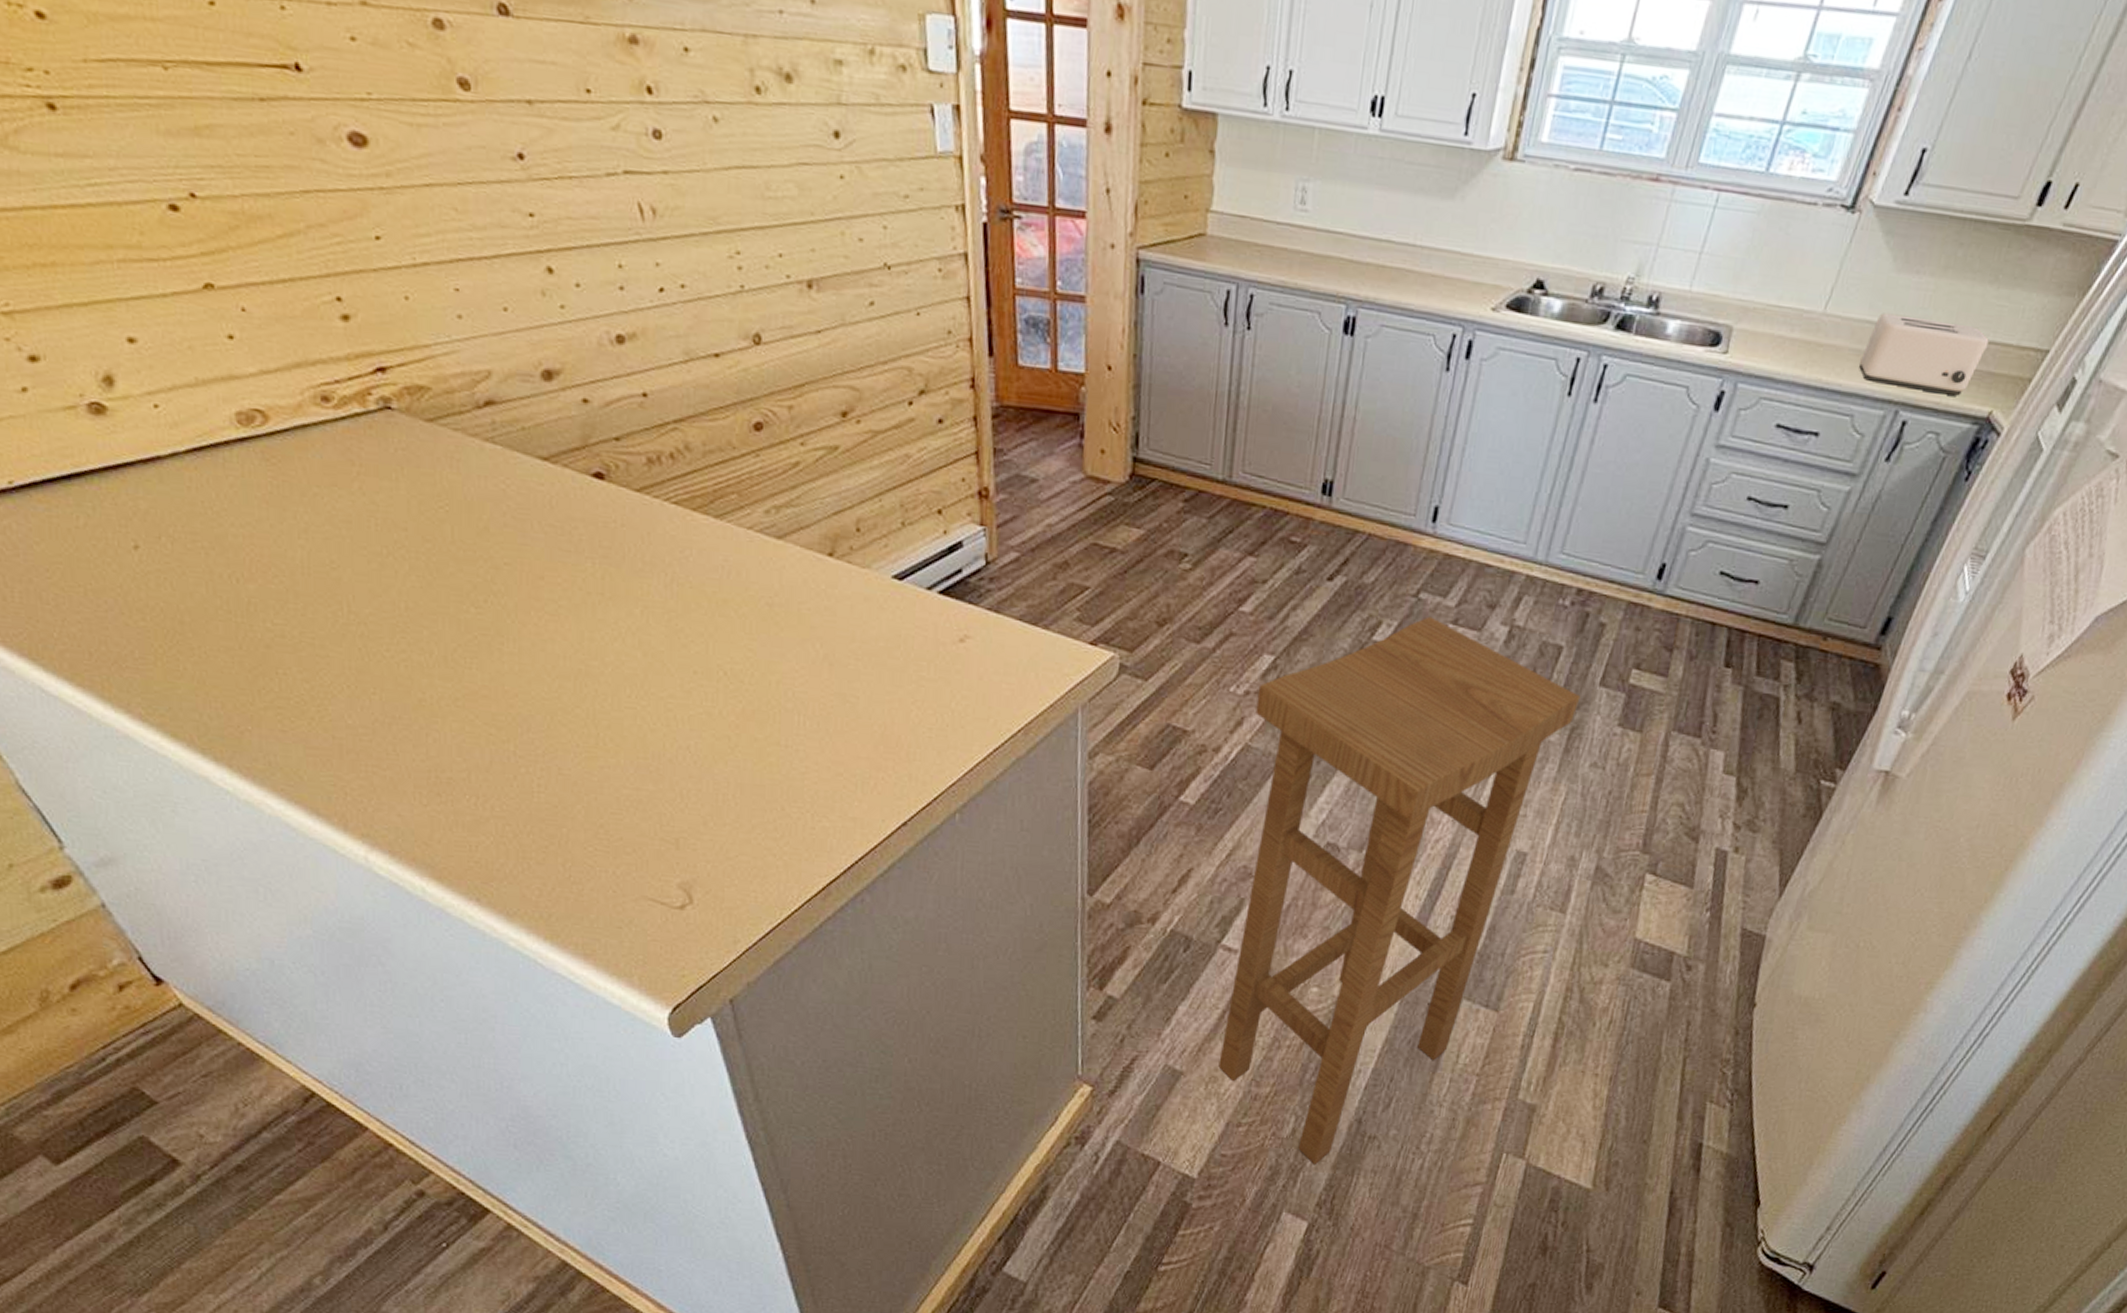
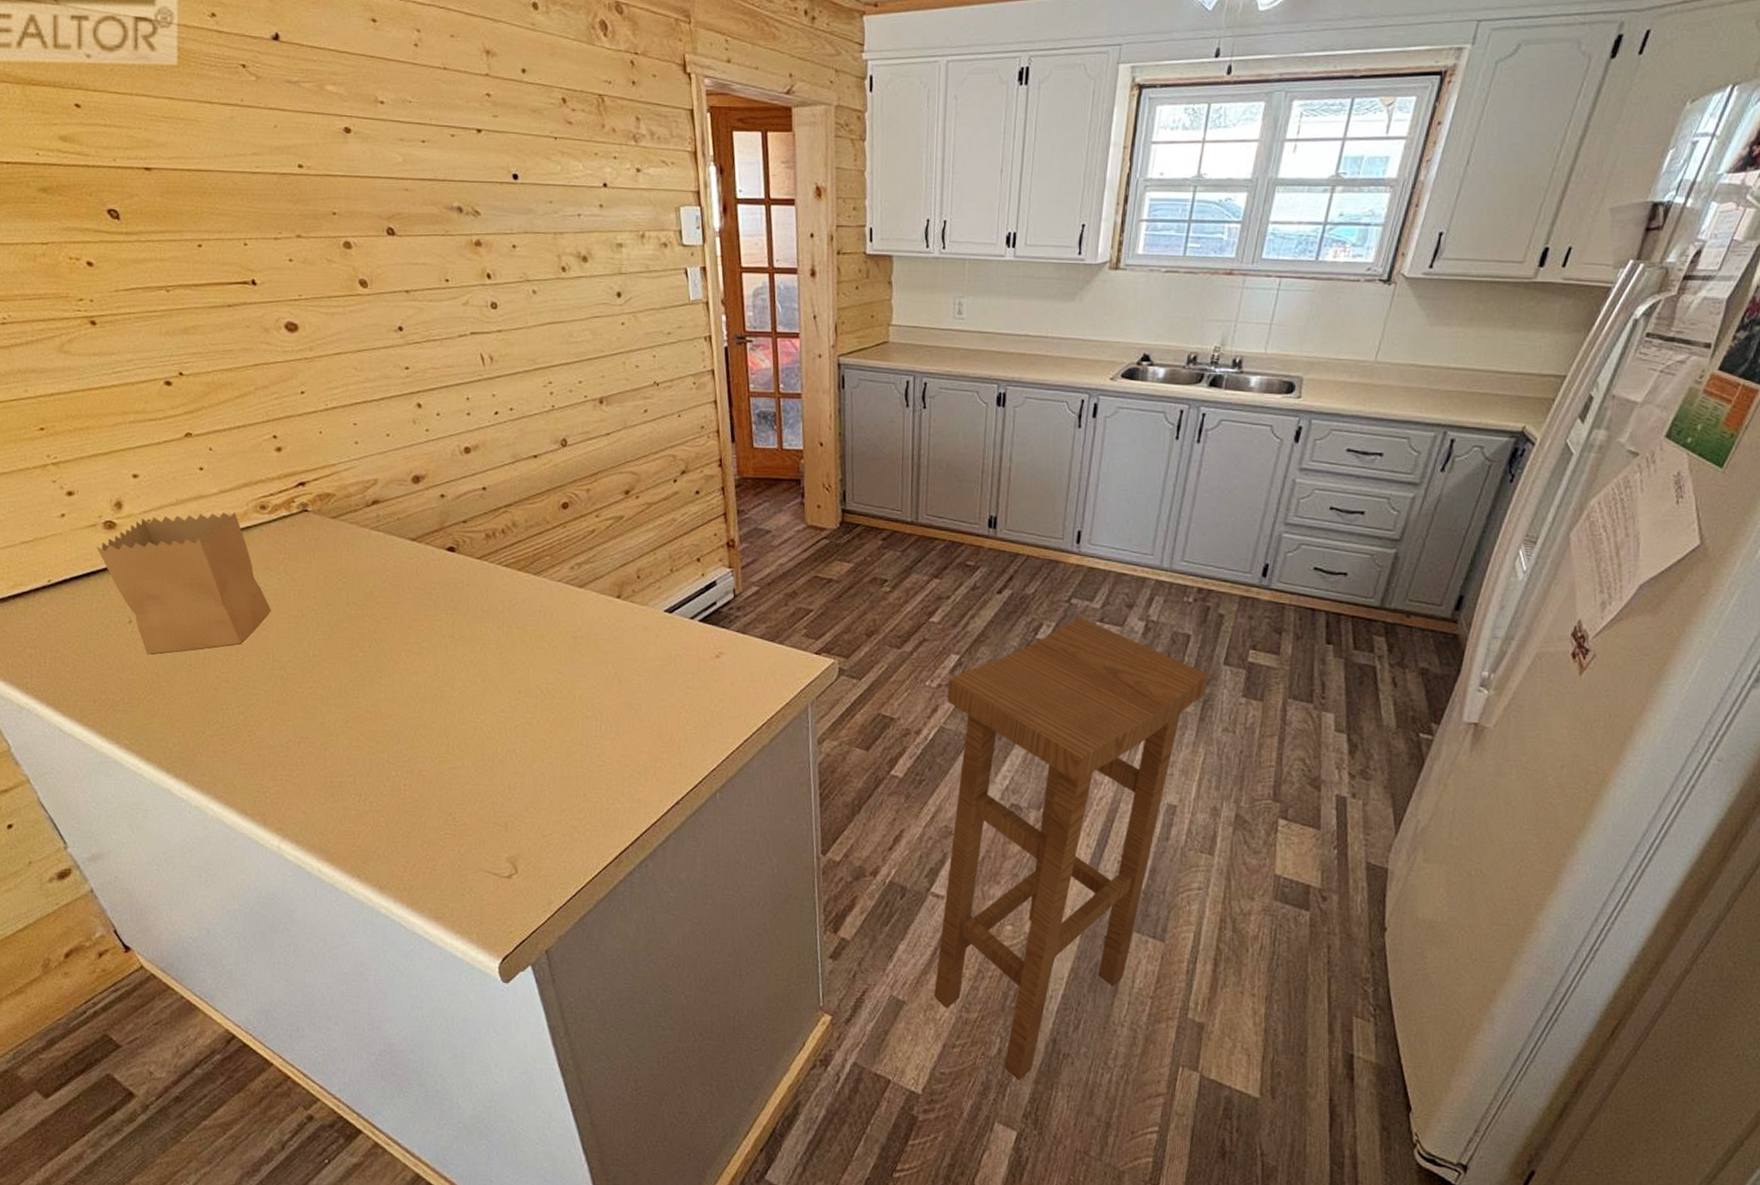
paper bag: none [79,401,343,594] -> present [96,511,271,655]
toaster: present [1858,313,1989,396] -> none [1408,357,1515,417]

